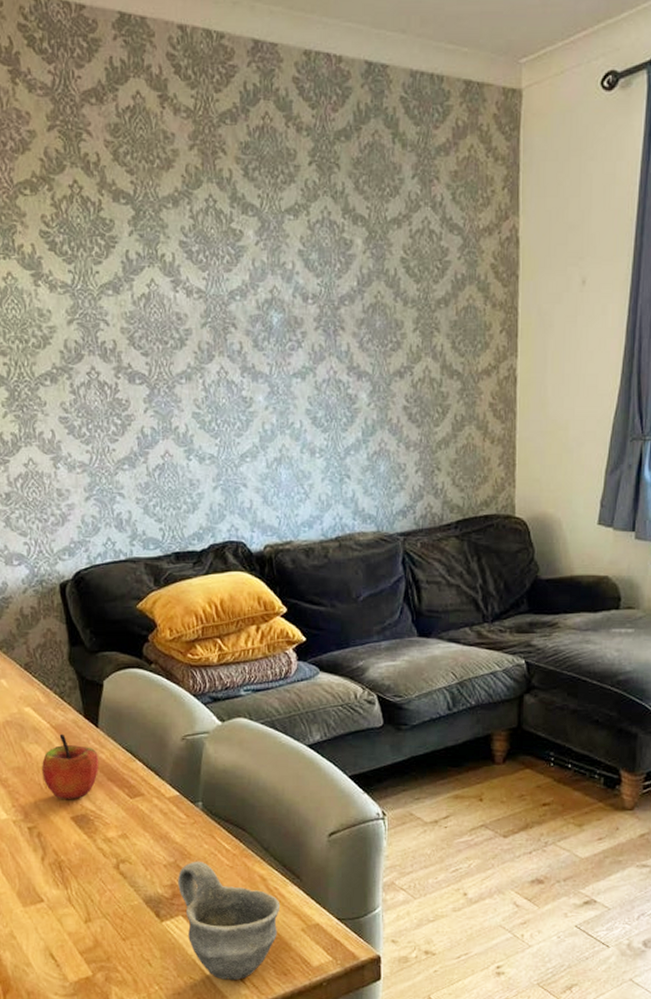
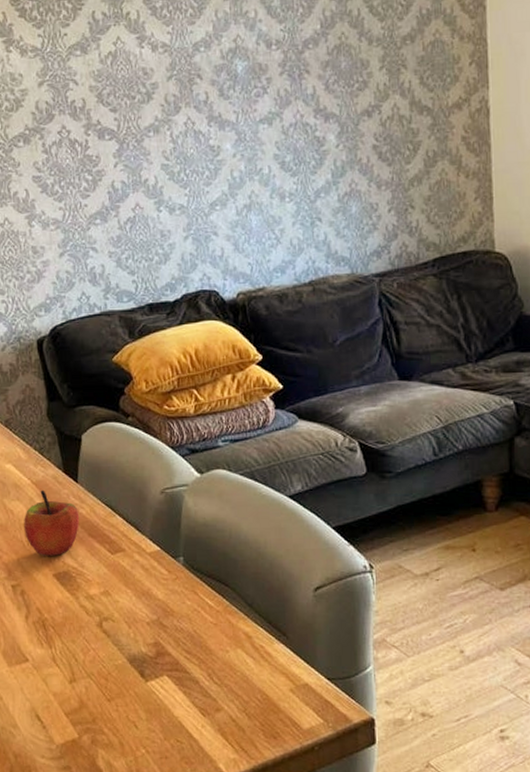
cup: present [178,861,281,981] -> none [161,618,267,744]

